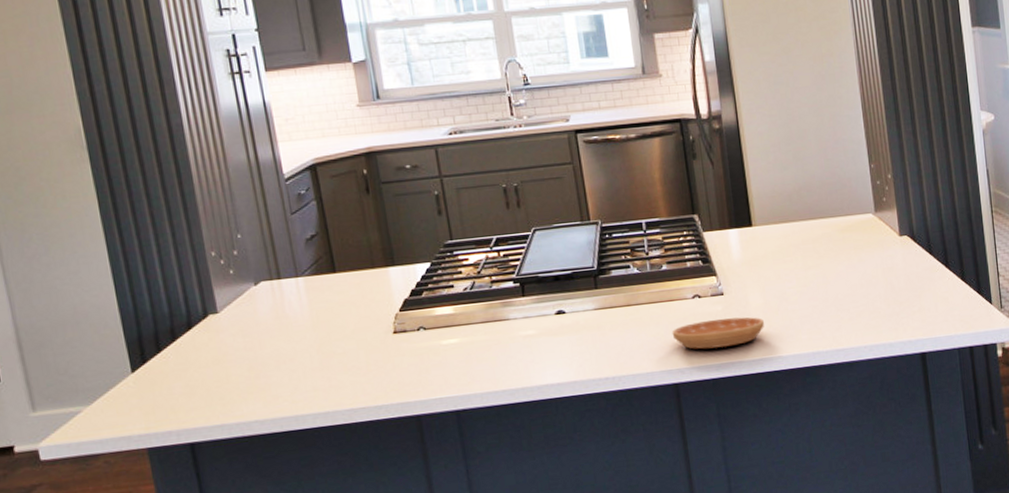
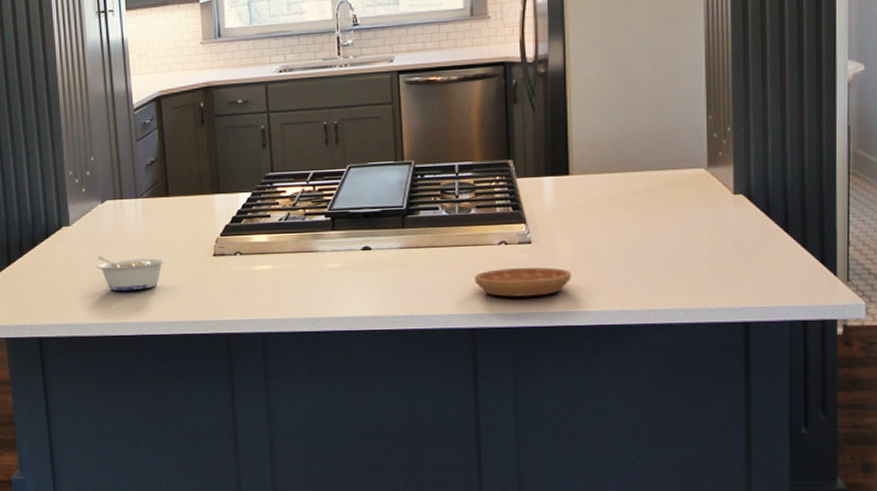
legume: none [255,340,340,382] -> present [97,255,167,291]

